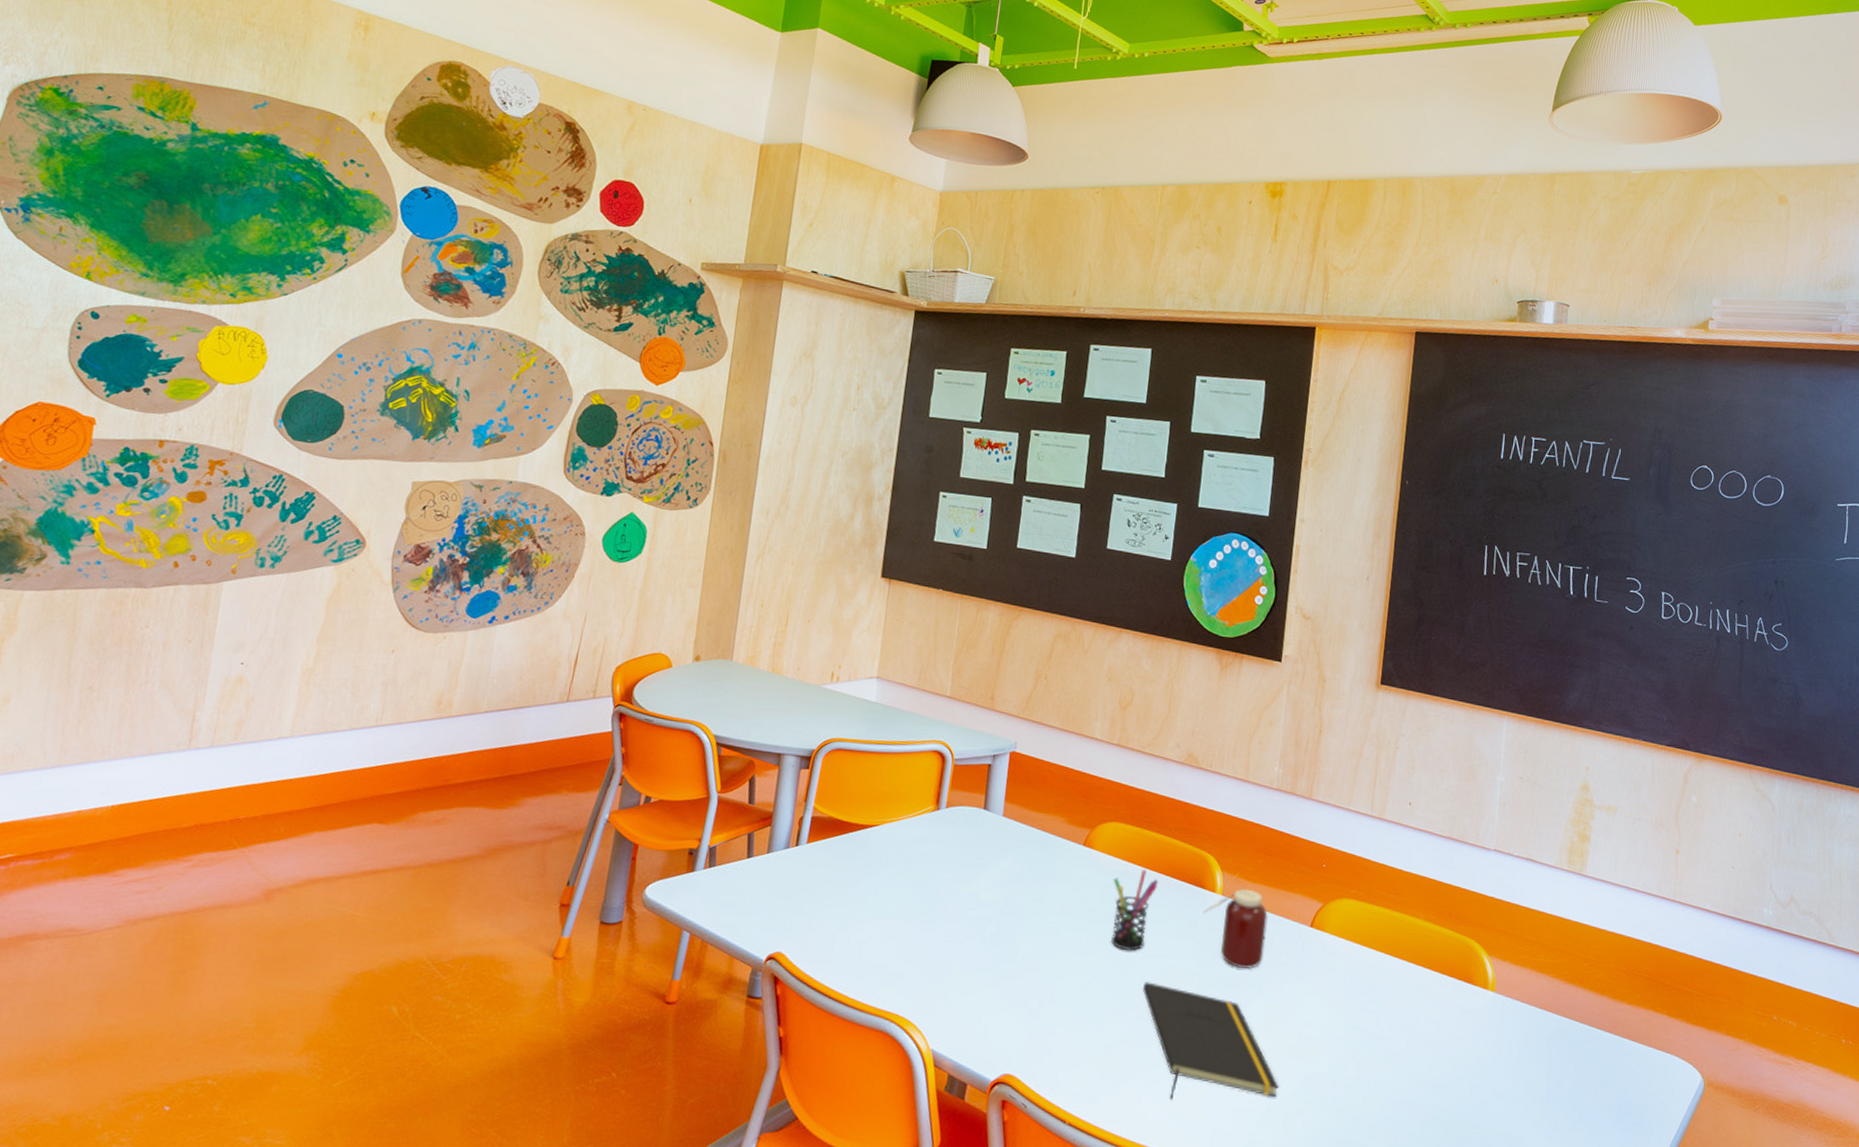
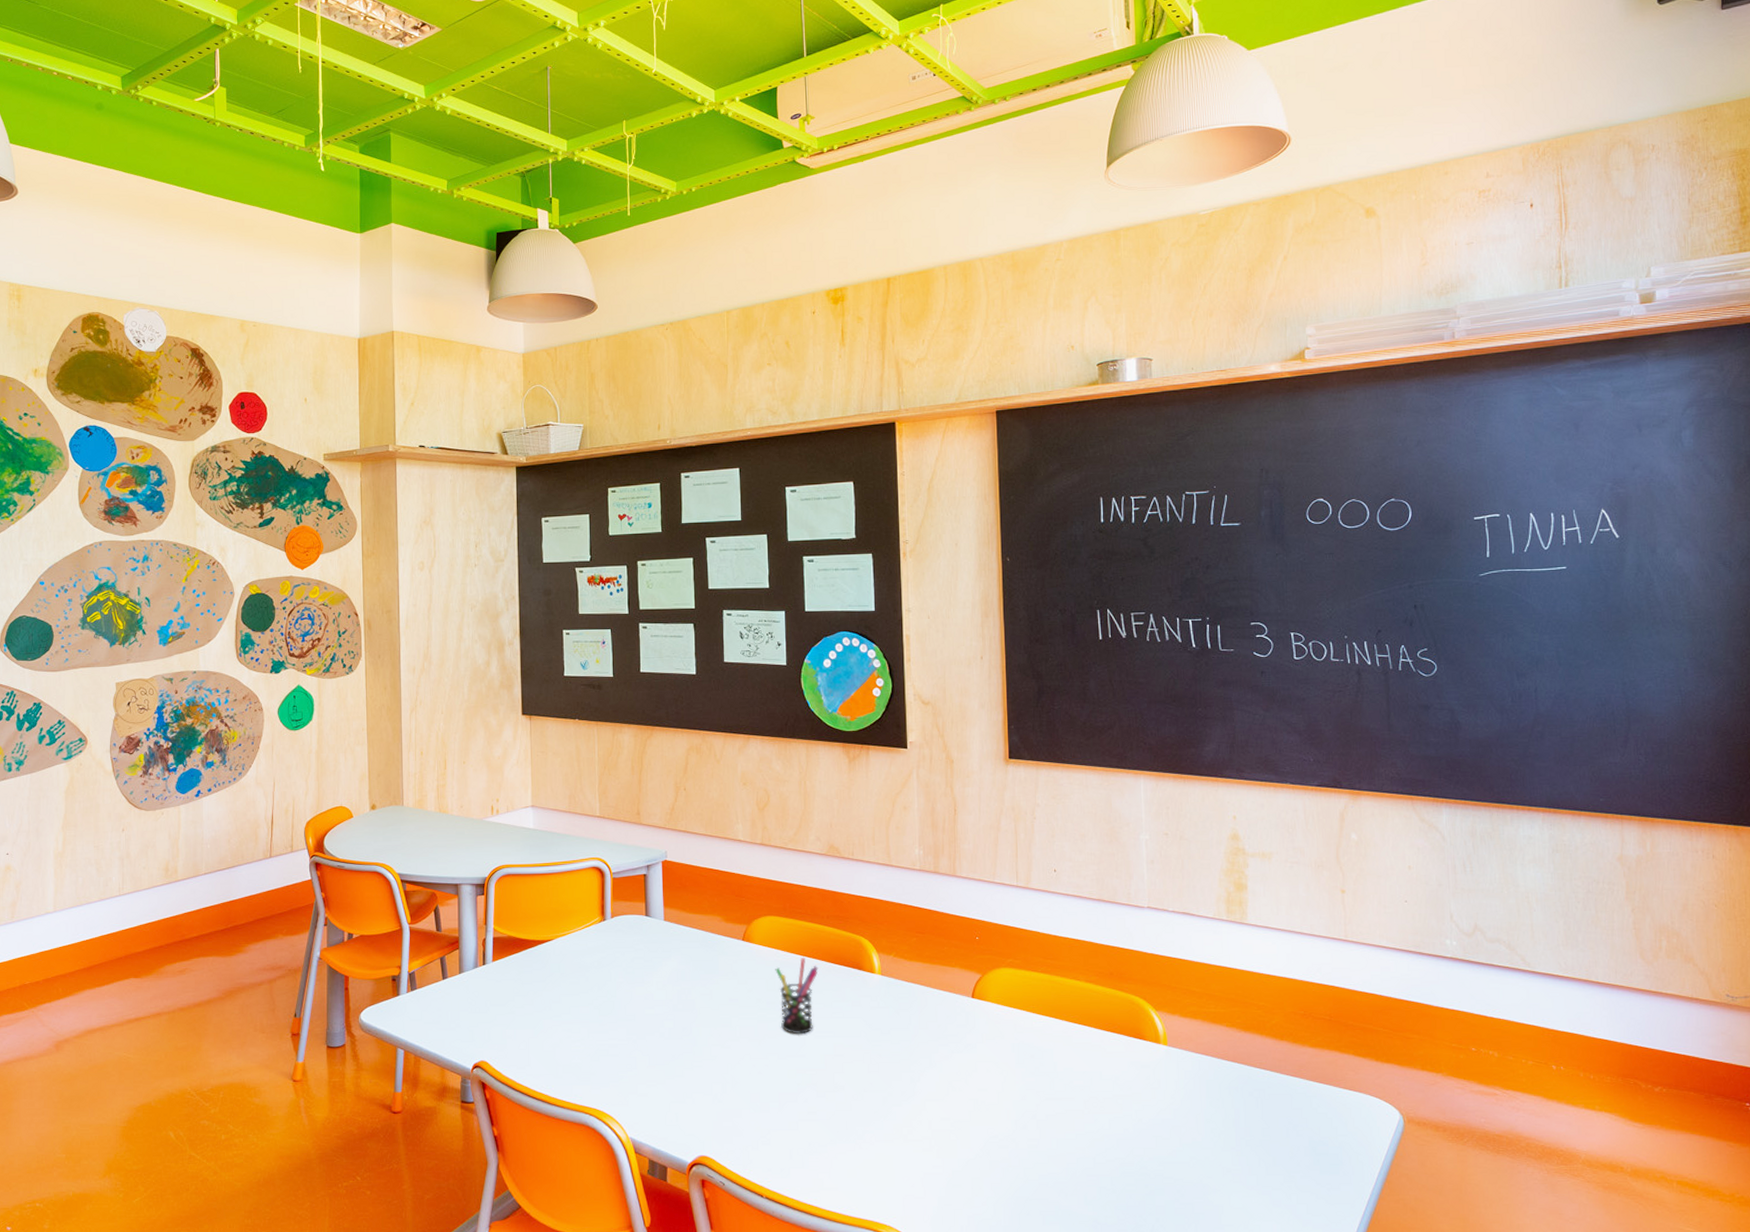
notepad: present [1143,982,1280,1100] -> none [818,1062,963,1170]
jar: present [1203,886,1268,969] -> none [865,965,929,1042]

